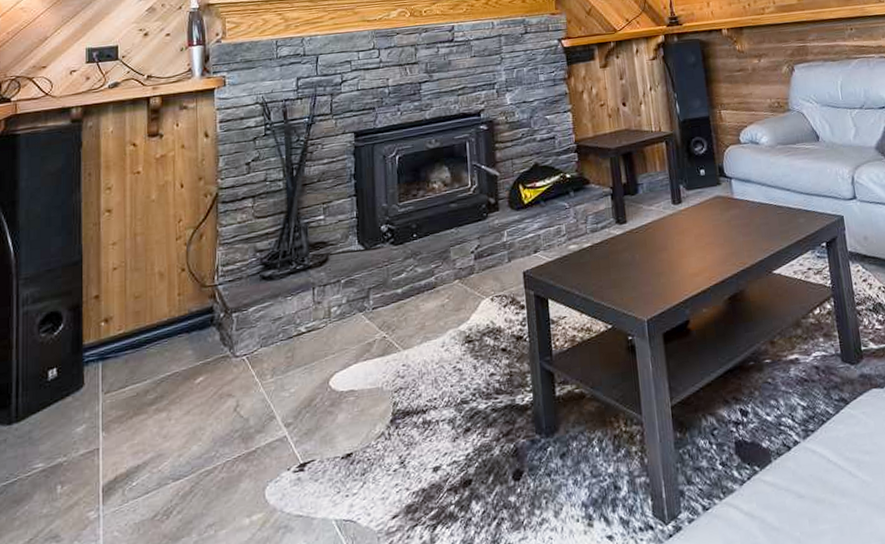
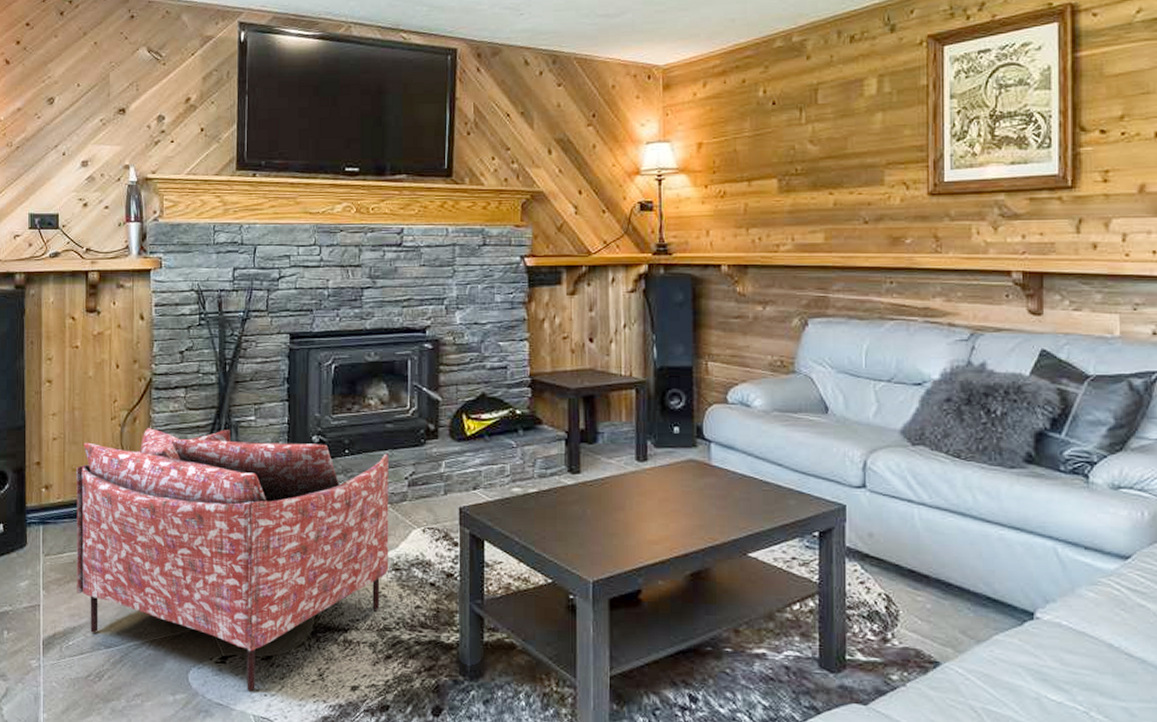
armchair: none [139,231,462,495] -> present [76,428,389,691]

